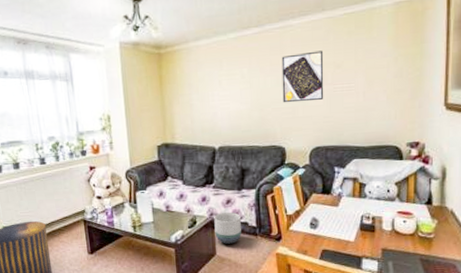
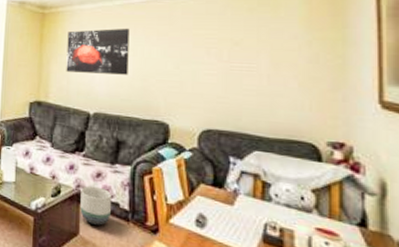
wall art: none [186,61,247,111] -> present [66,28,130,75]
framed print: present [281,50,324,103] -> none [169,25,219,78]

